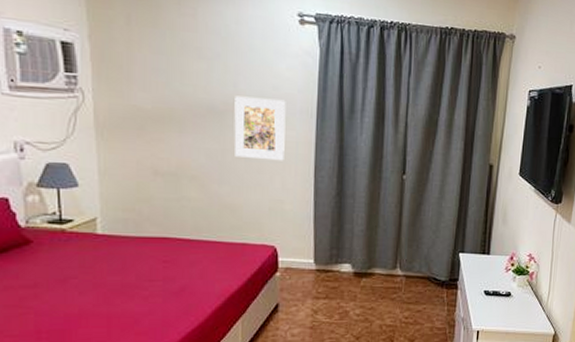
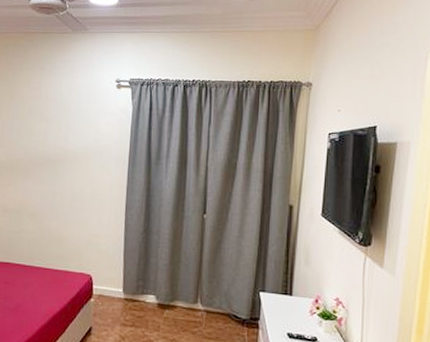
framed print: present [234,95,286,161] -> none [63,148,104,201]

